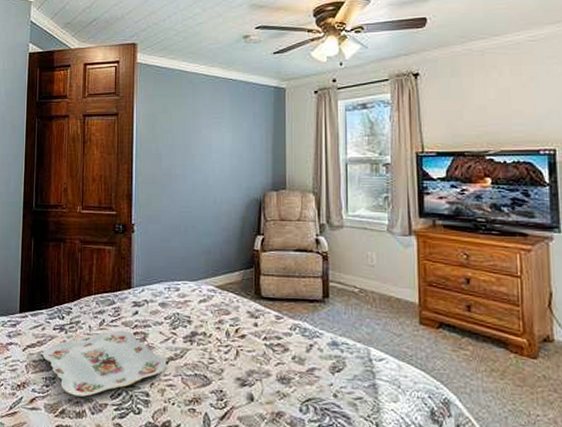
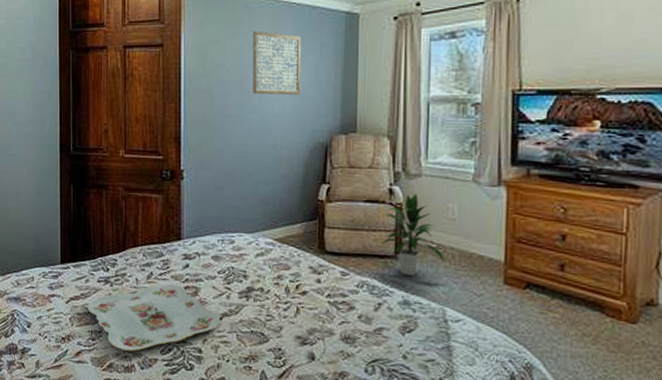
wall art: none [195,102,237,158] -> present [252,30,302,96]
indoor plant: none [310,243,368,319] -> present [381,193,446,277]

